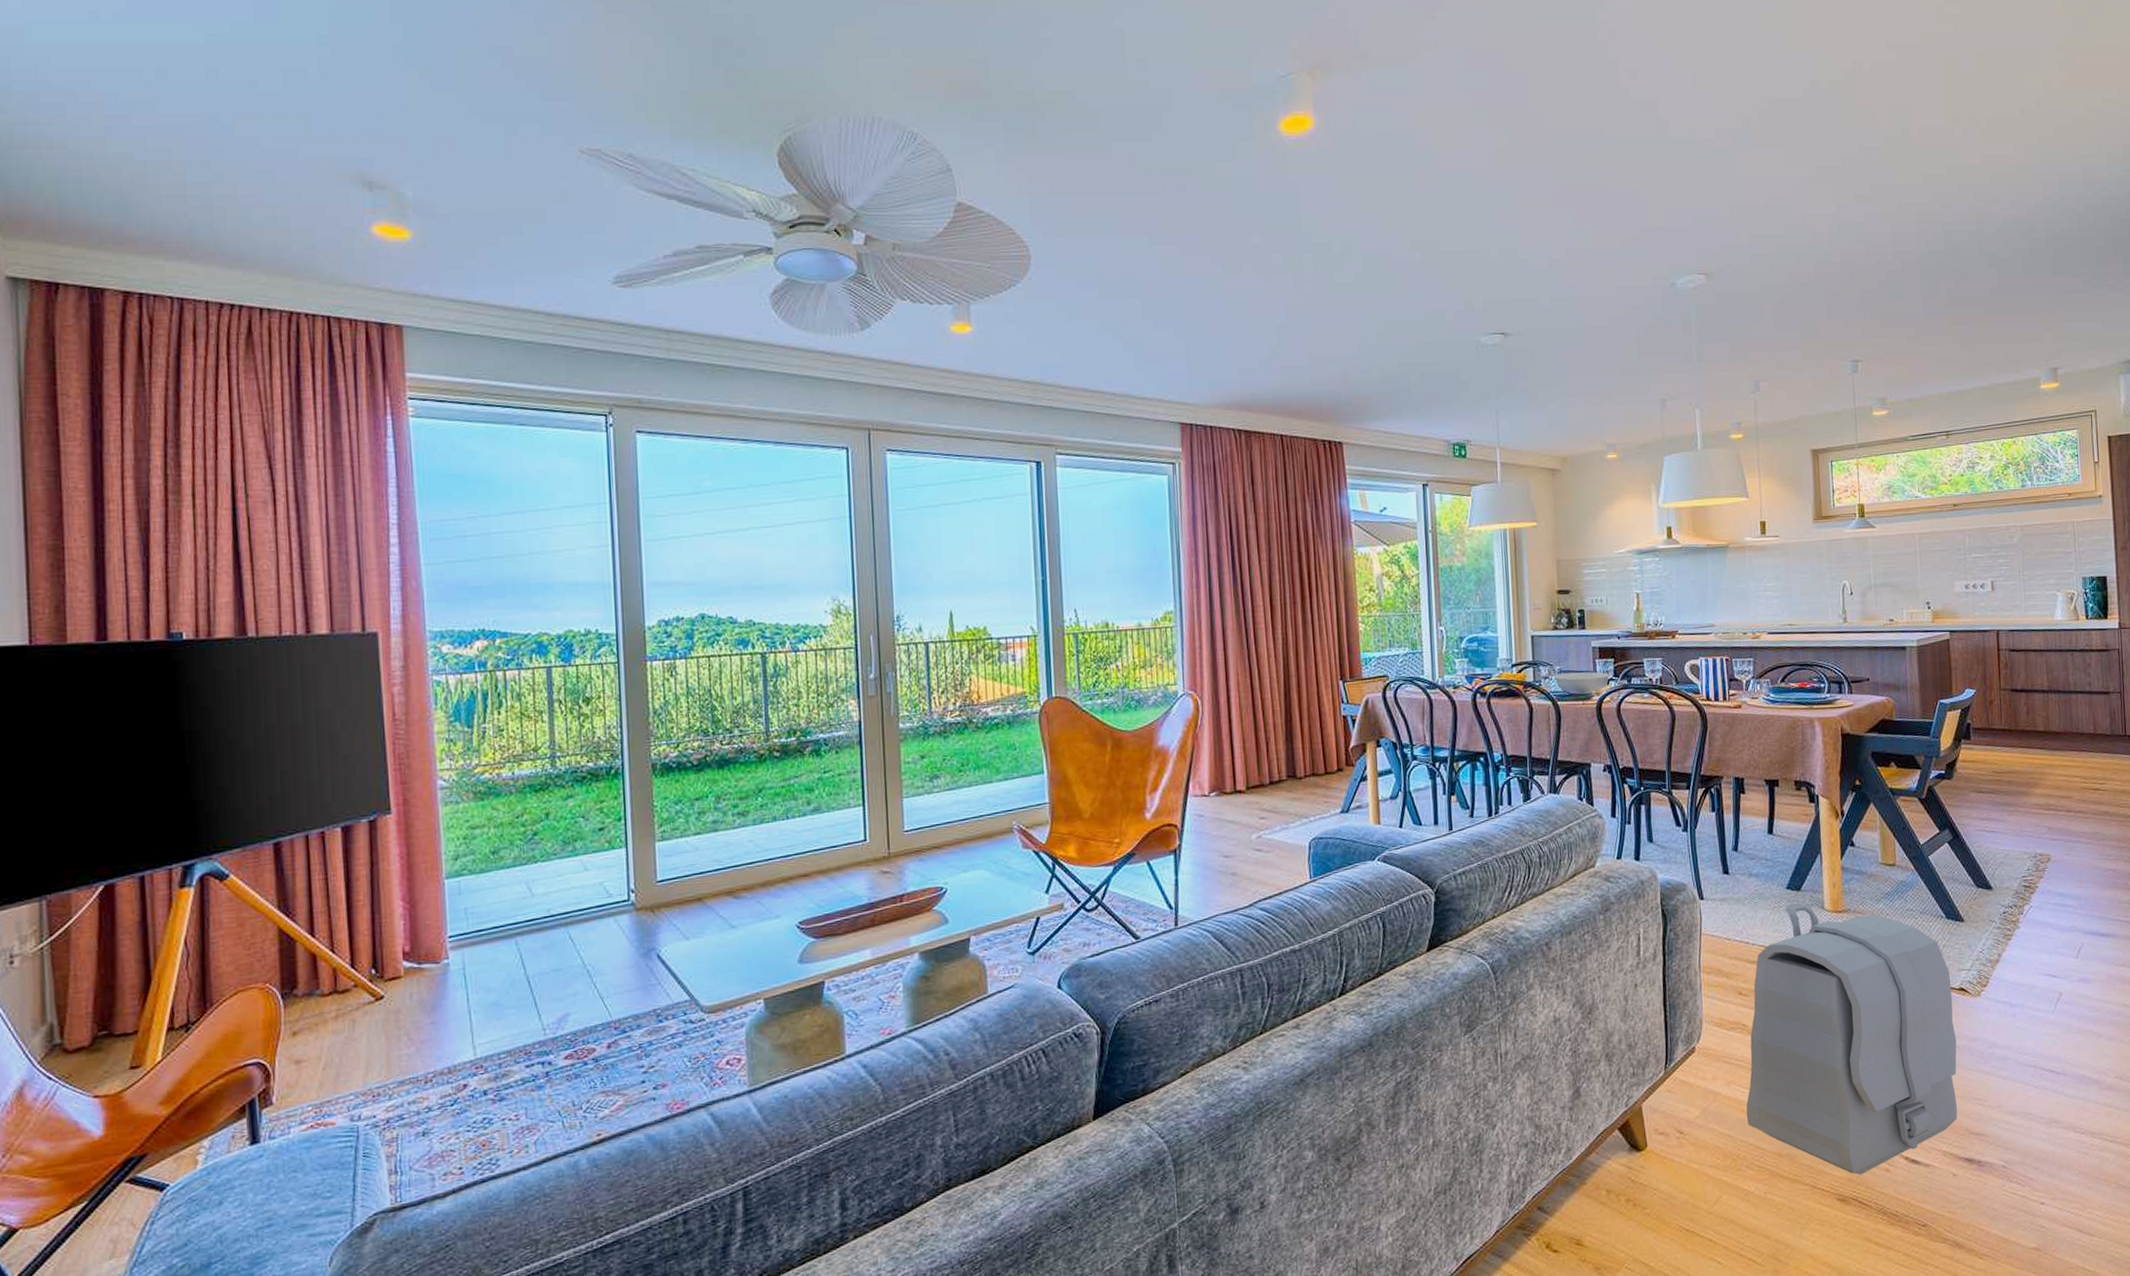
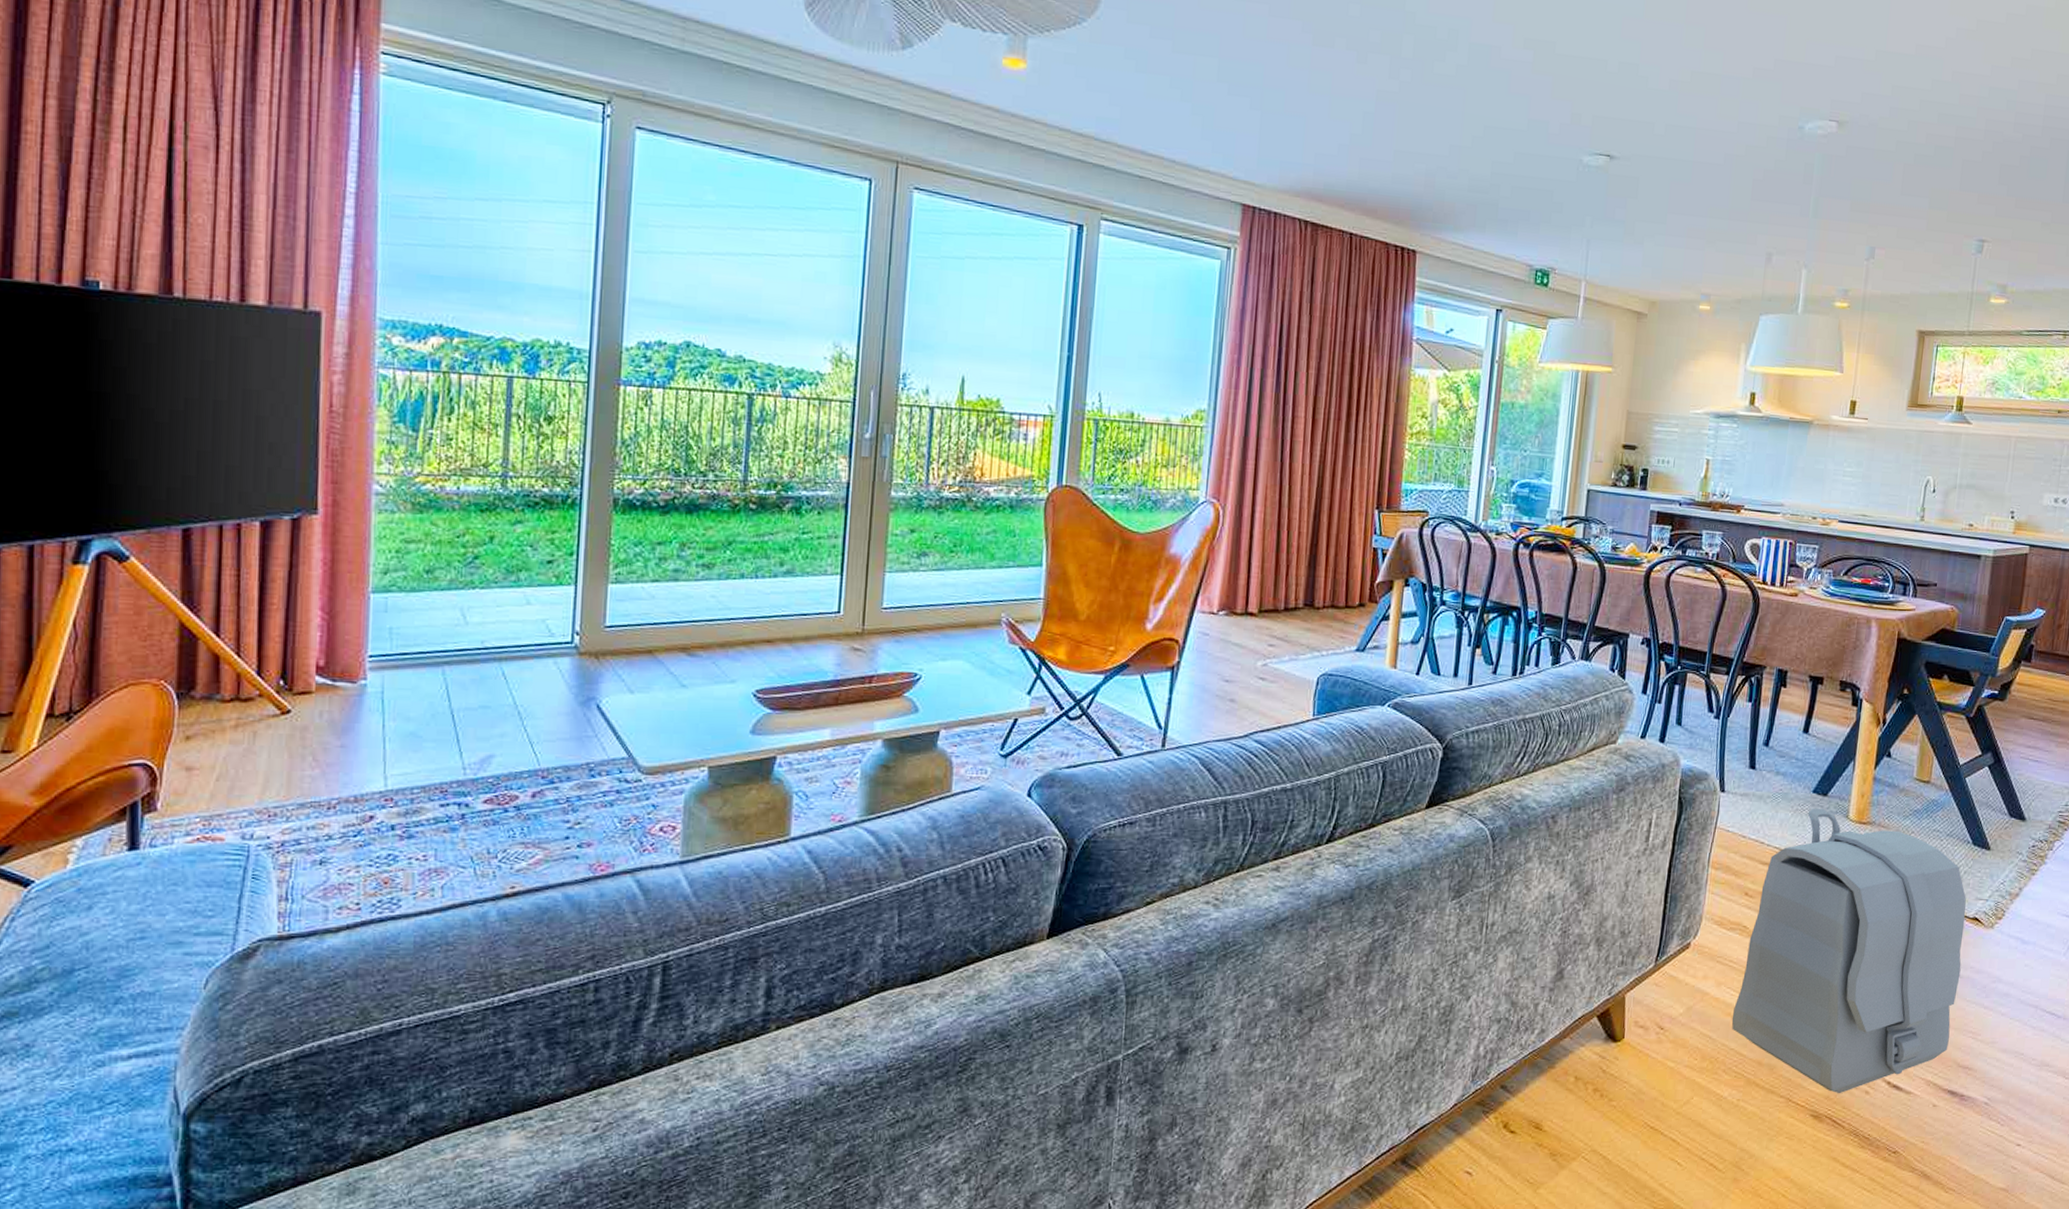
bowl: present [1554,672,1609,697] -> none [1605,534,1664,562]

